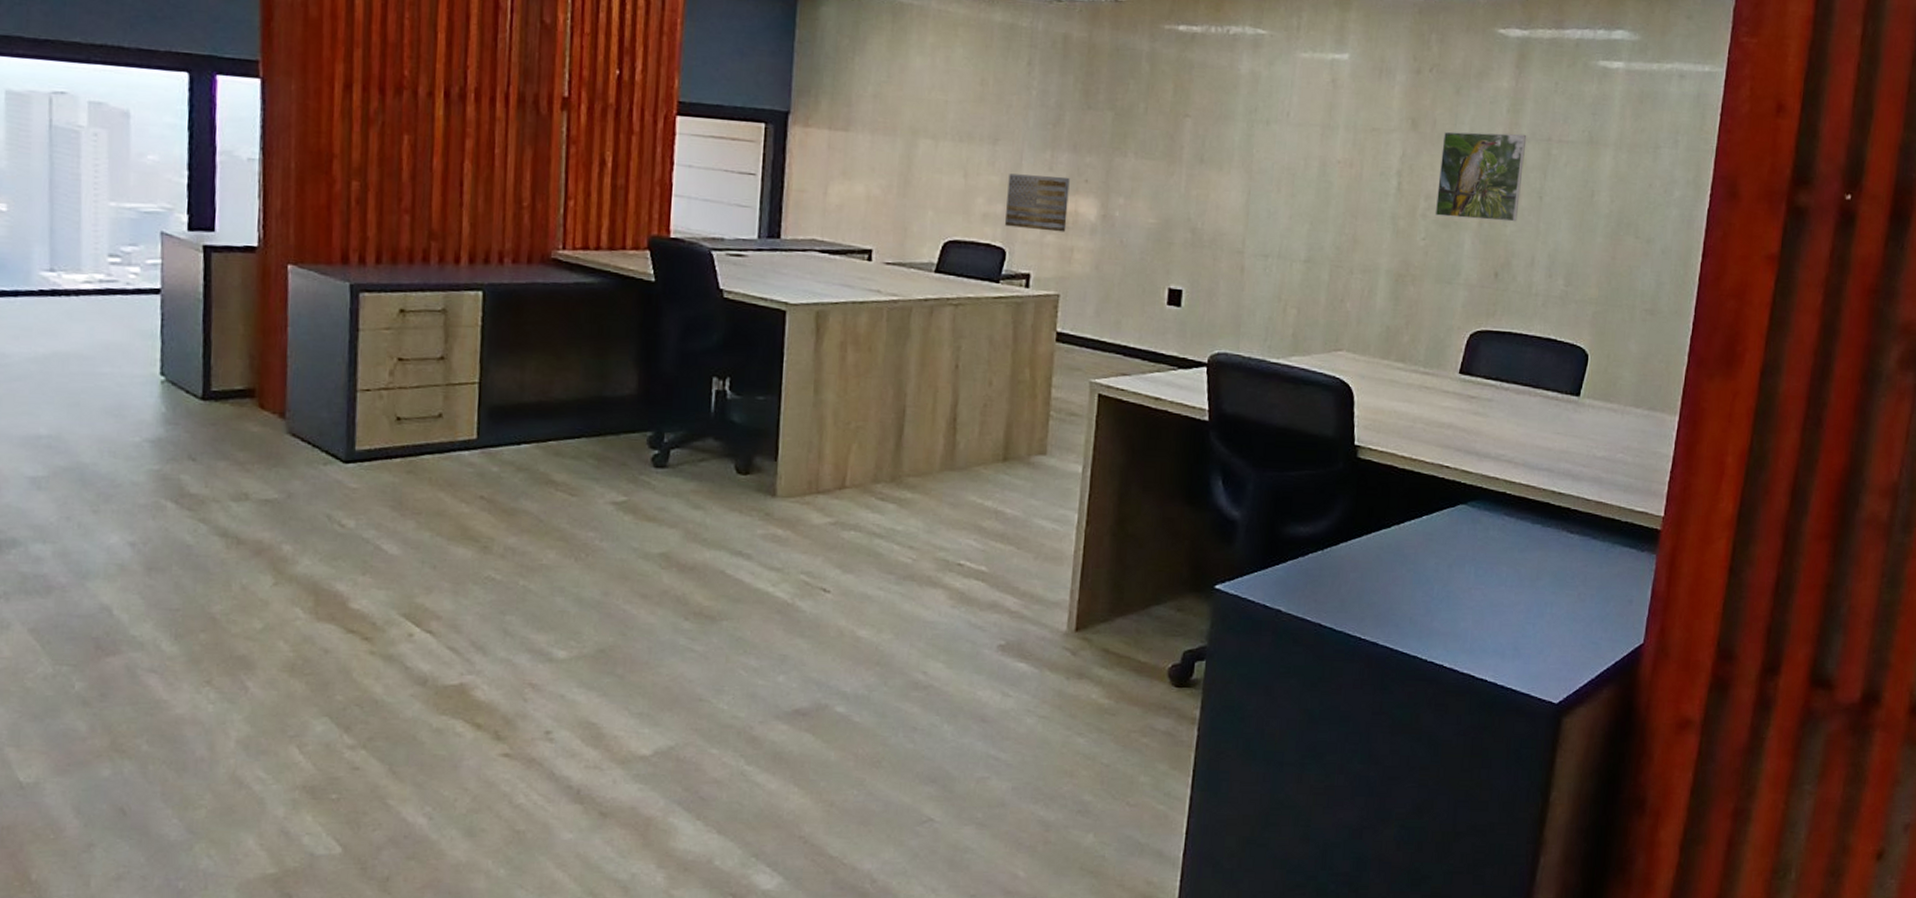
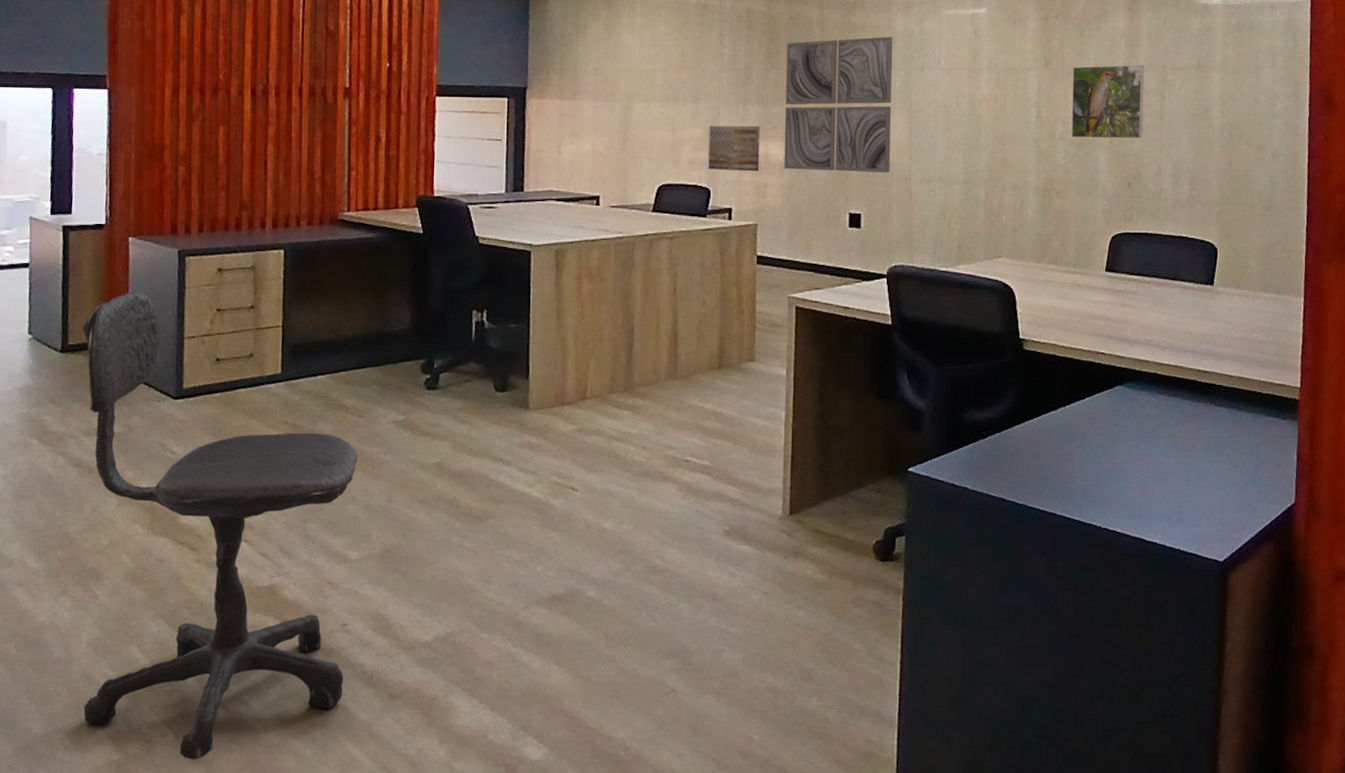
office chair: none [229,330,568,877] -> present [82,291,358,760]
wall art: none [1095,79,1236,243] -> present [784,36,893,172]

